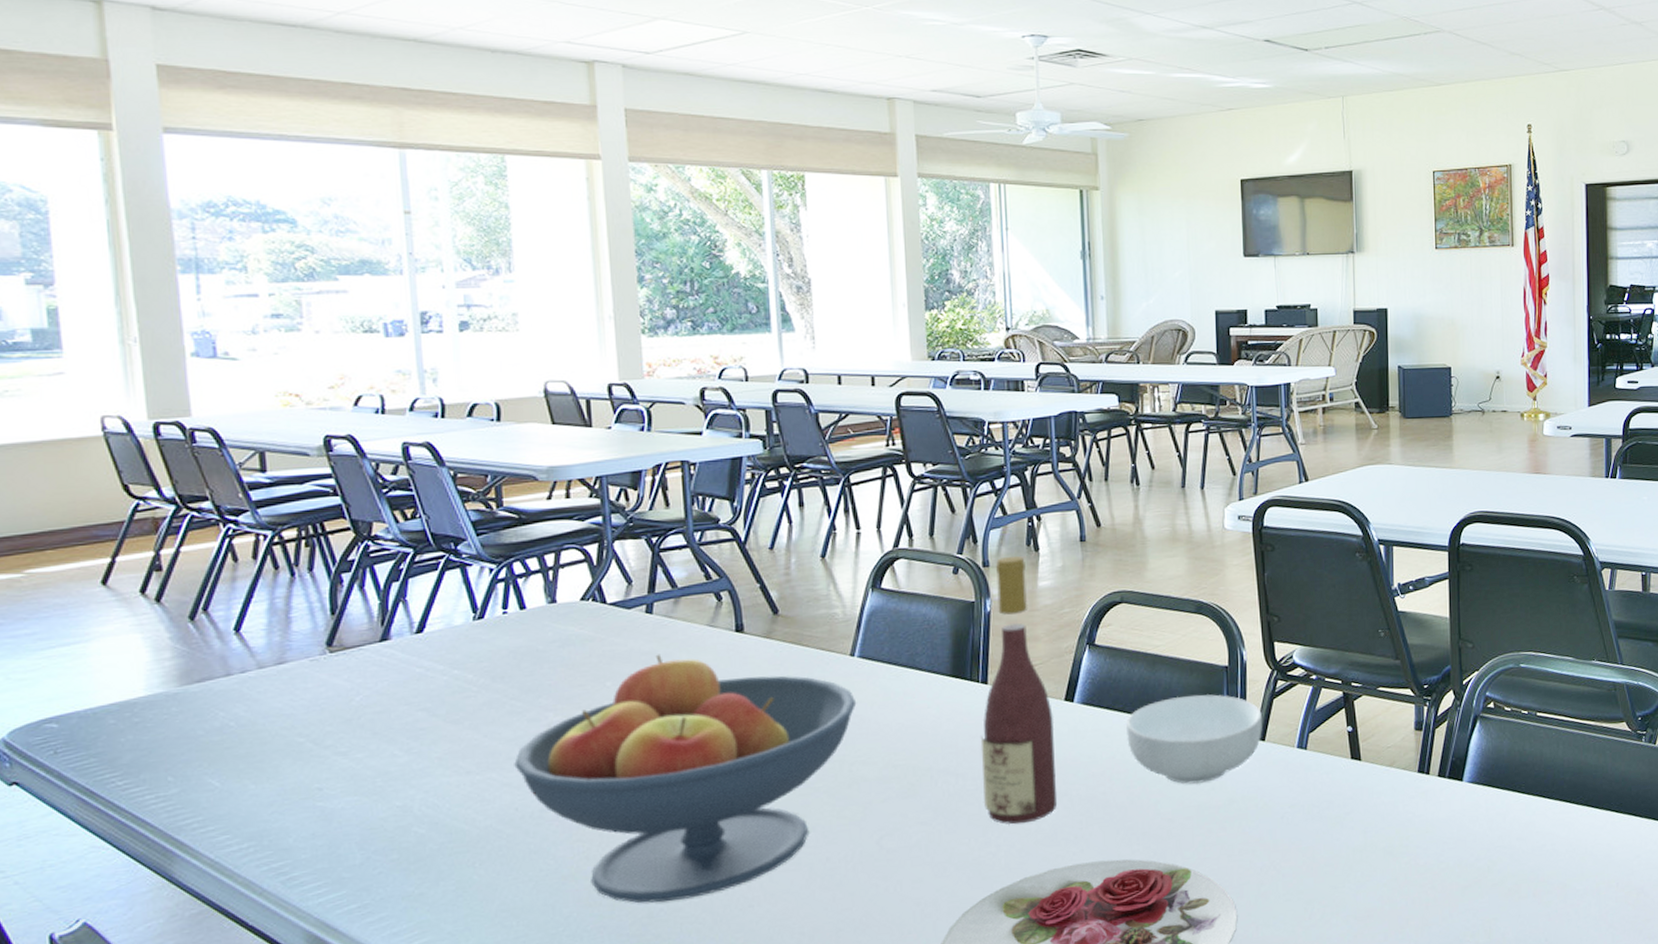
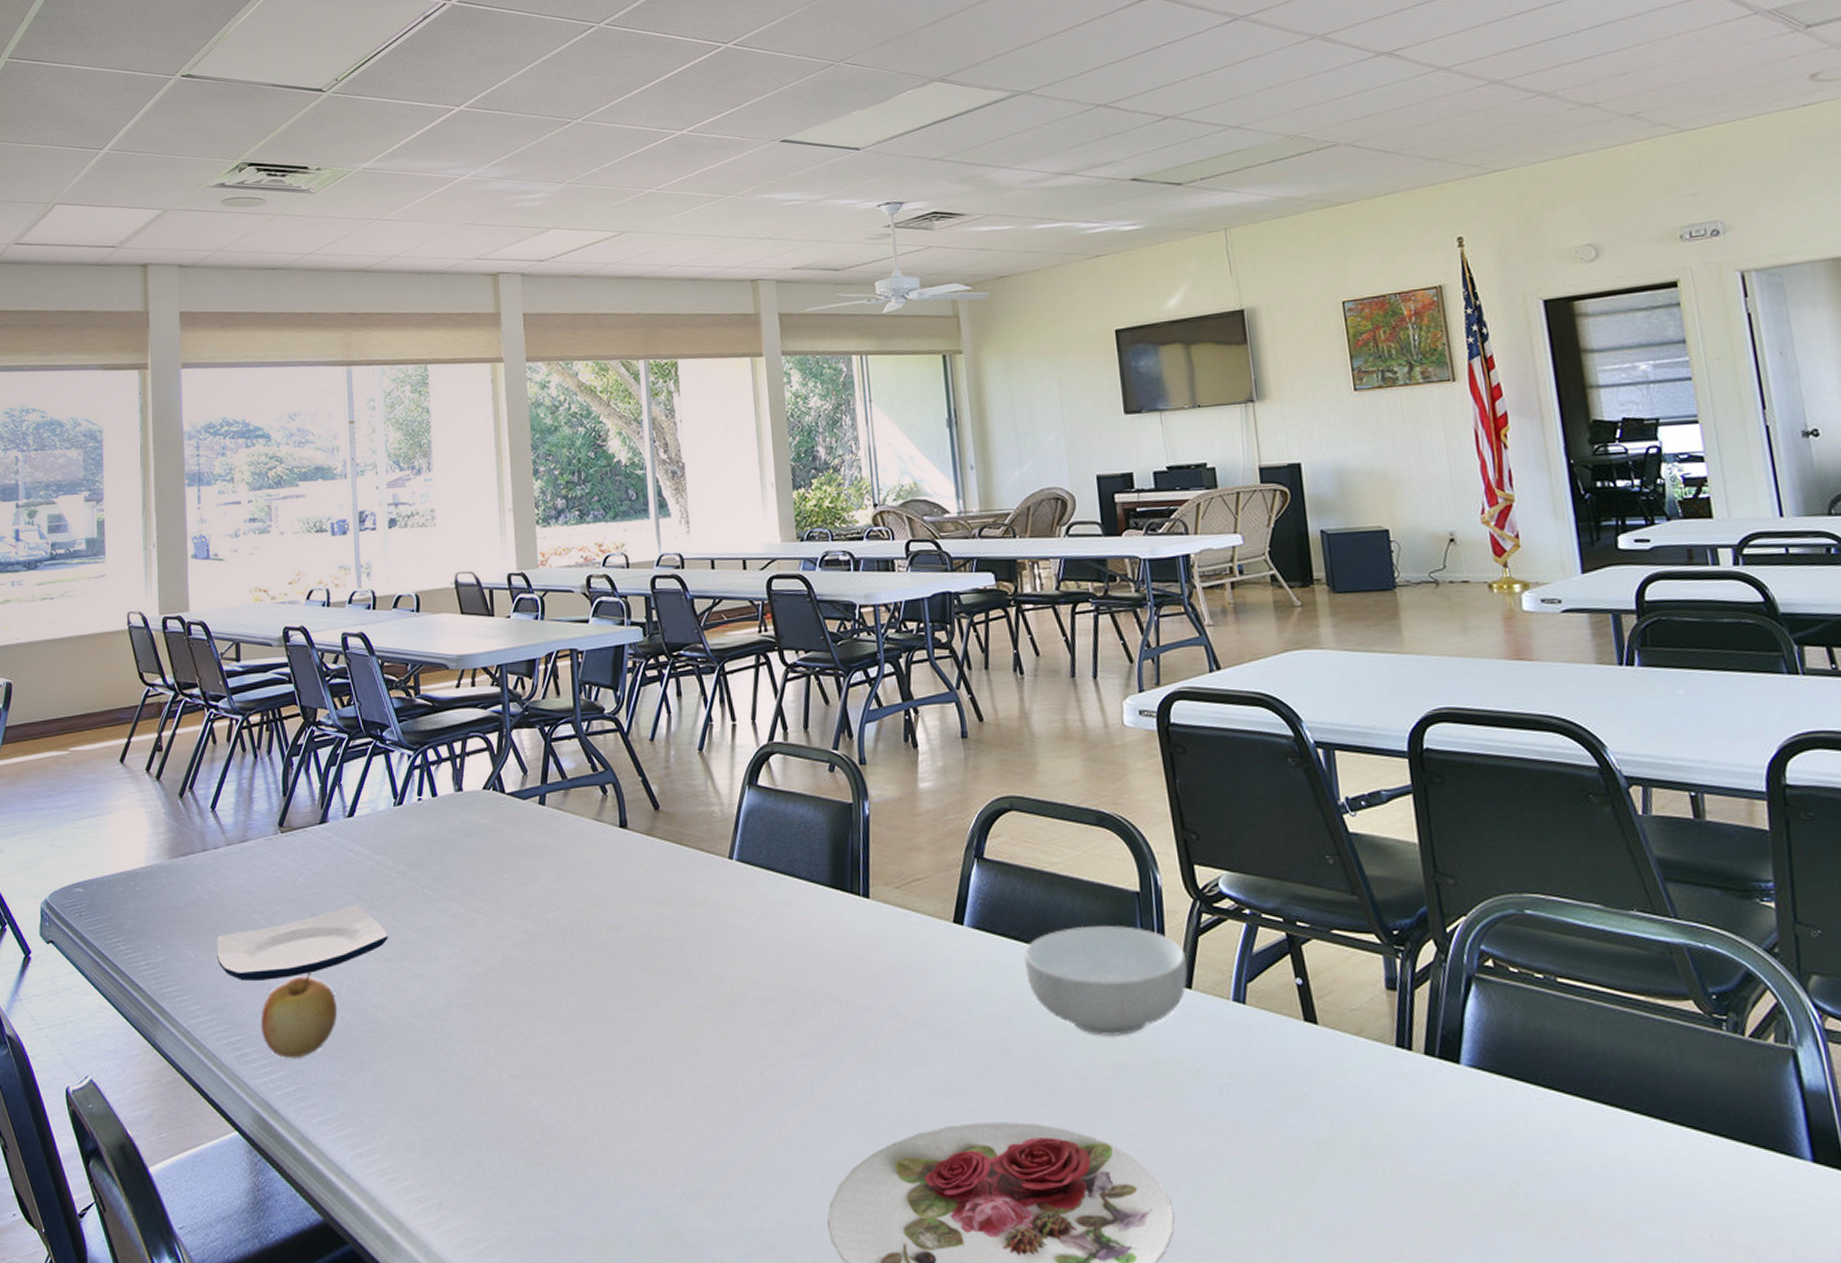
plate: none [250,720,470,806] -> present [217,905,388,981]
apple: none [311,790,410,878] -> present [260,972,338,1059]
fruit bowl: present [514,654,857,903] -> none [425,848,736,1118]
wine bottle: present [980,555,1058,825] -> none [864,752,951,1067]

